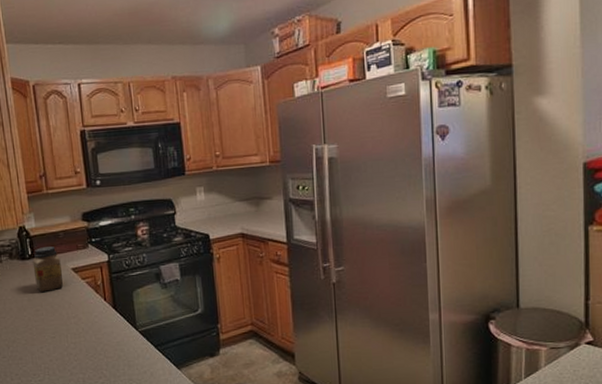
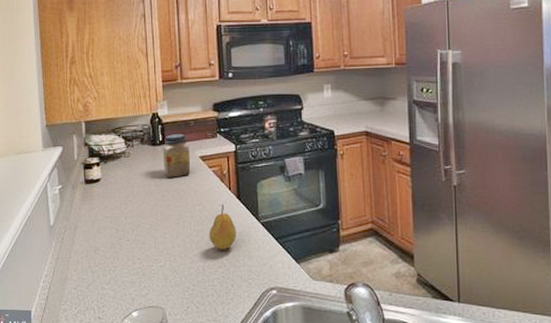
fruit: none [86,315,115,361] -> present [209,204,236,250]

